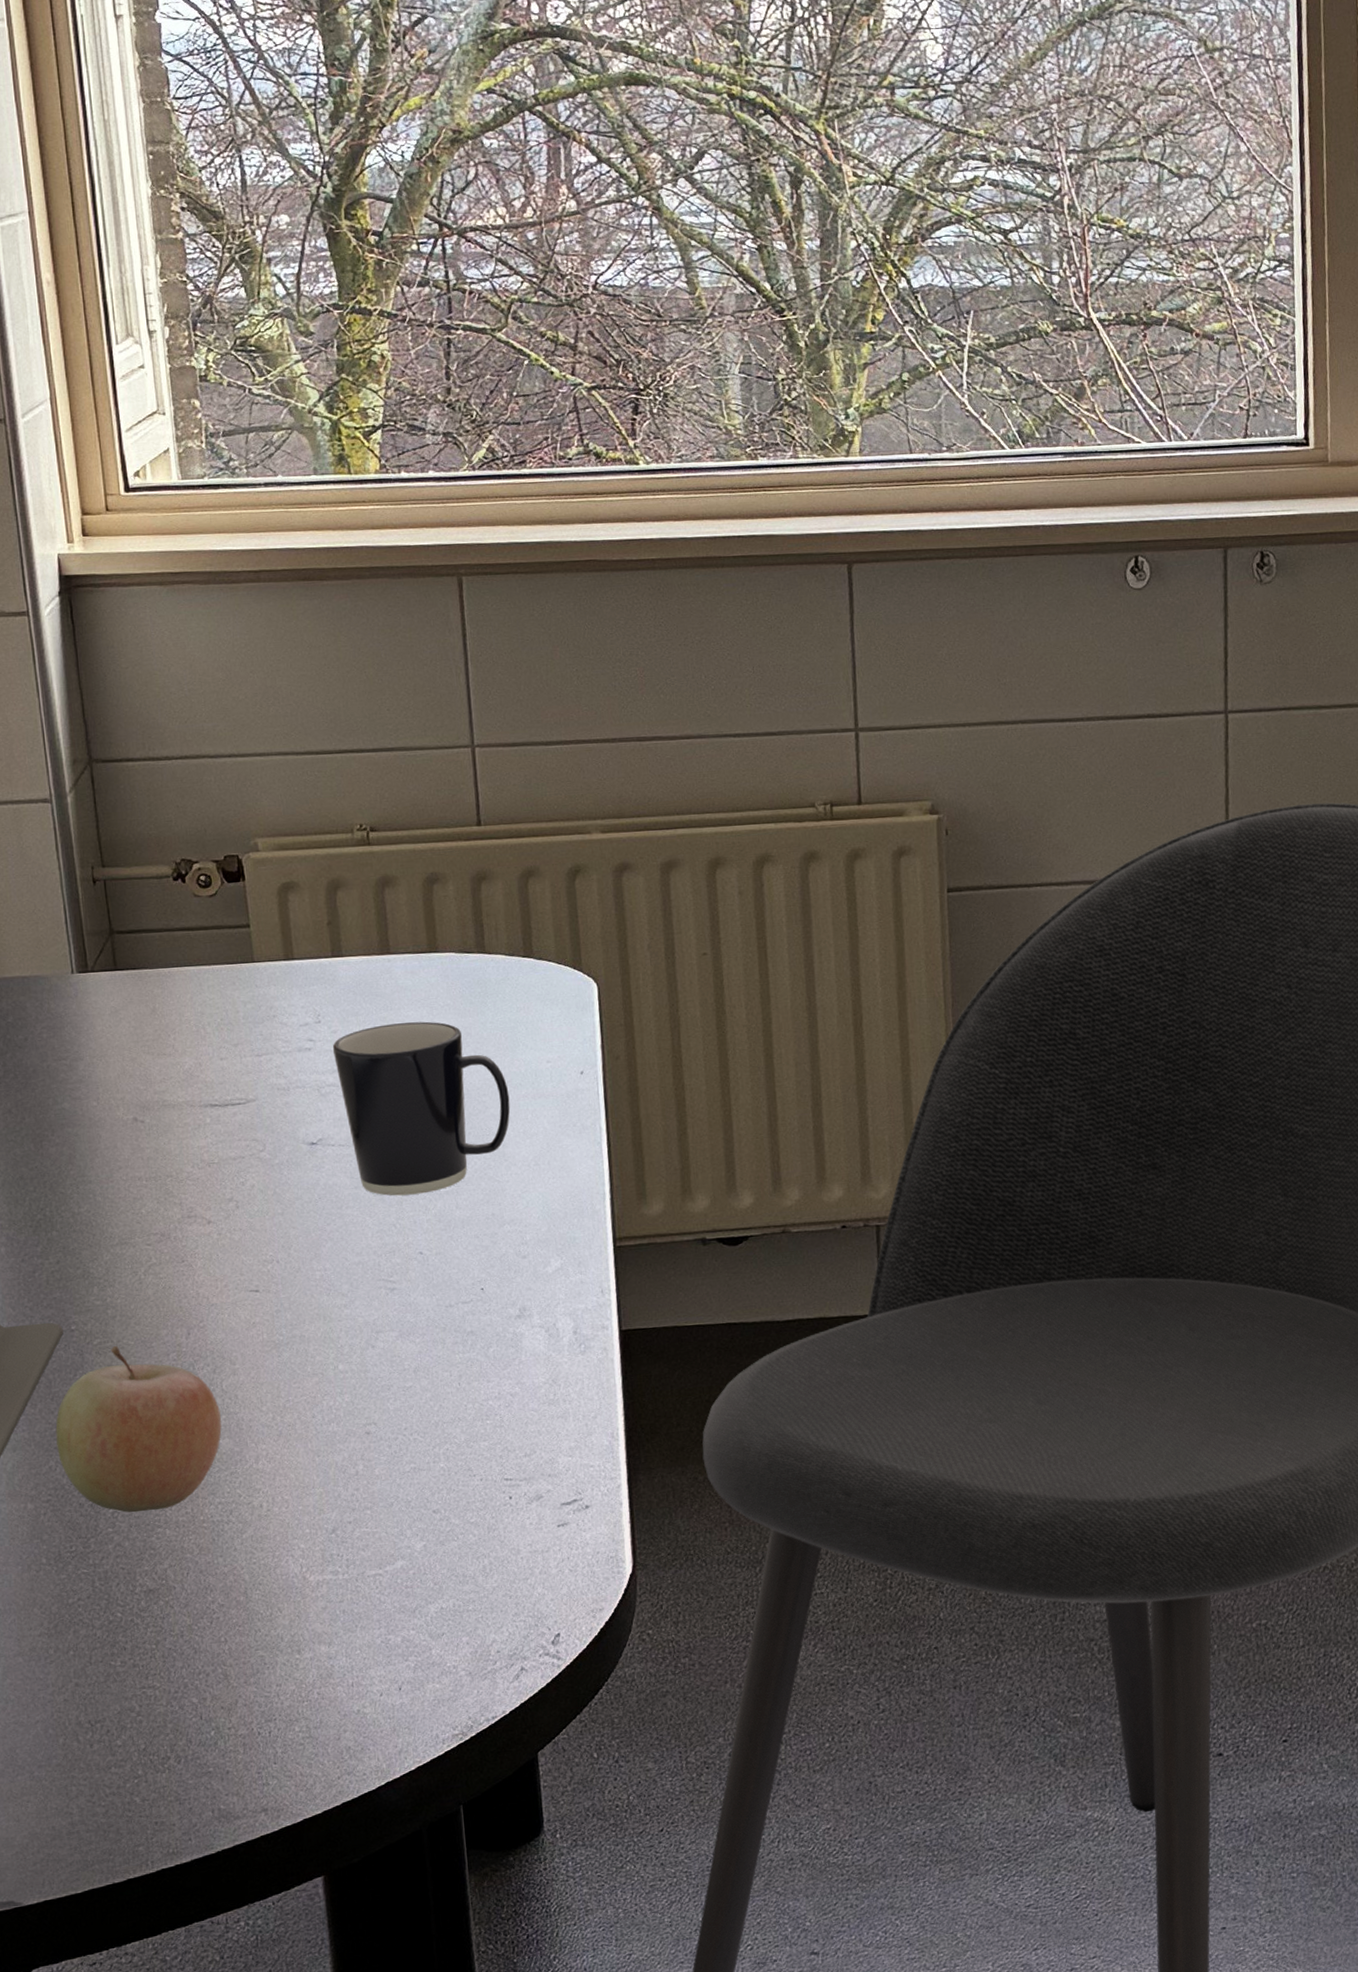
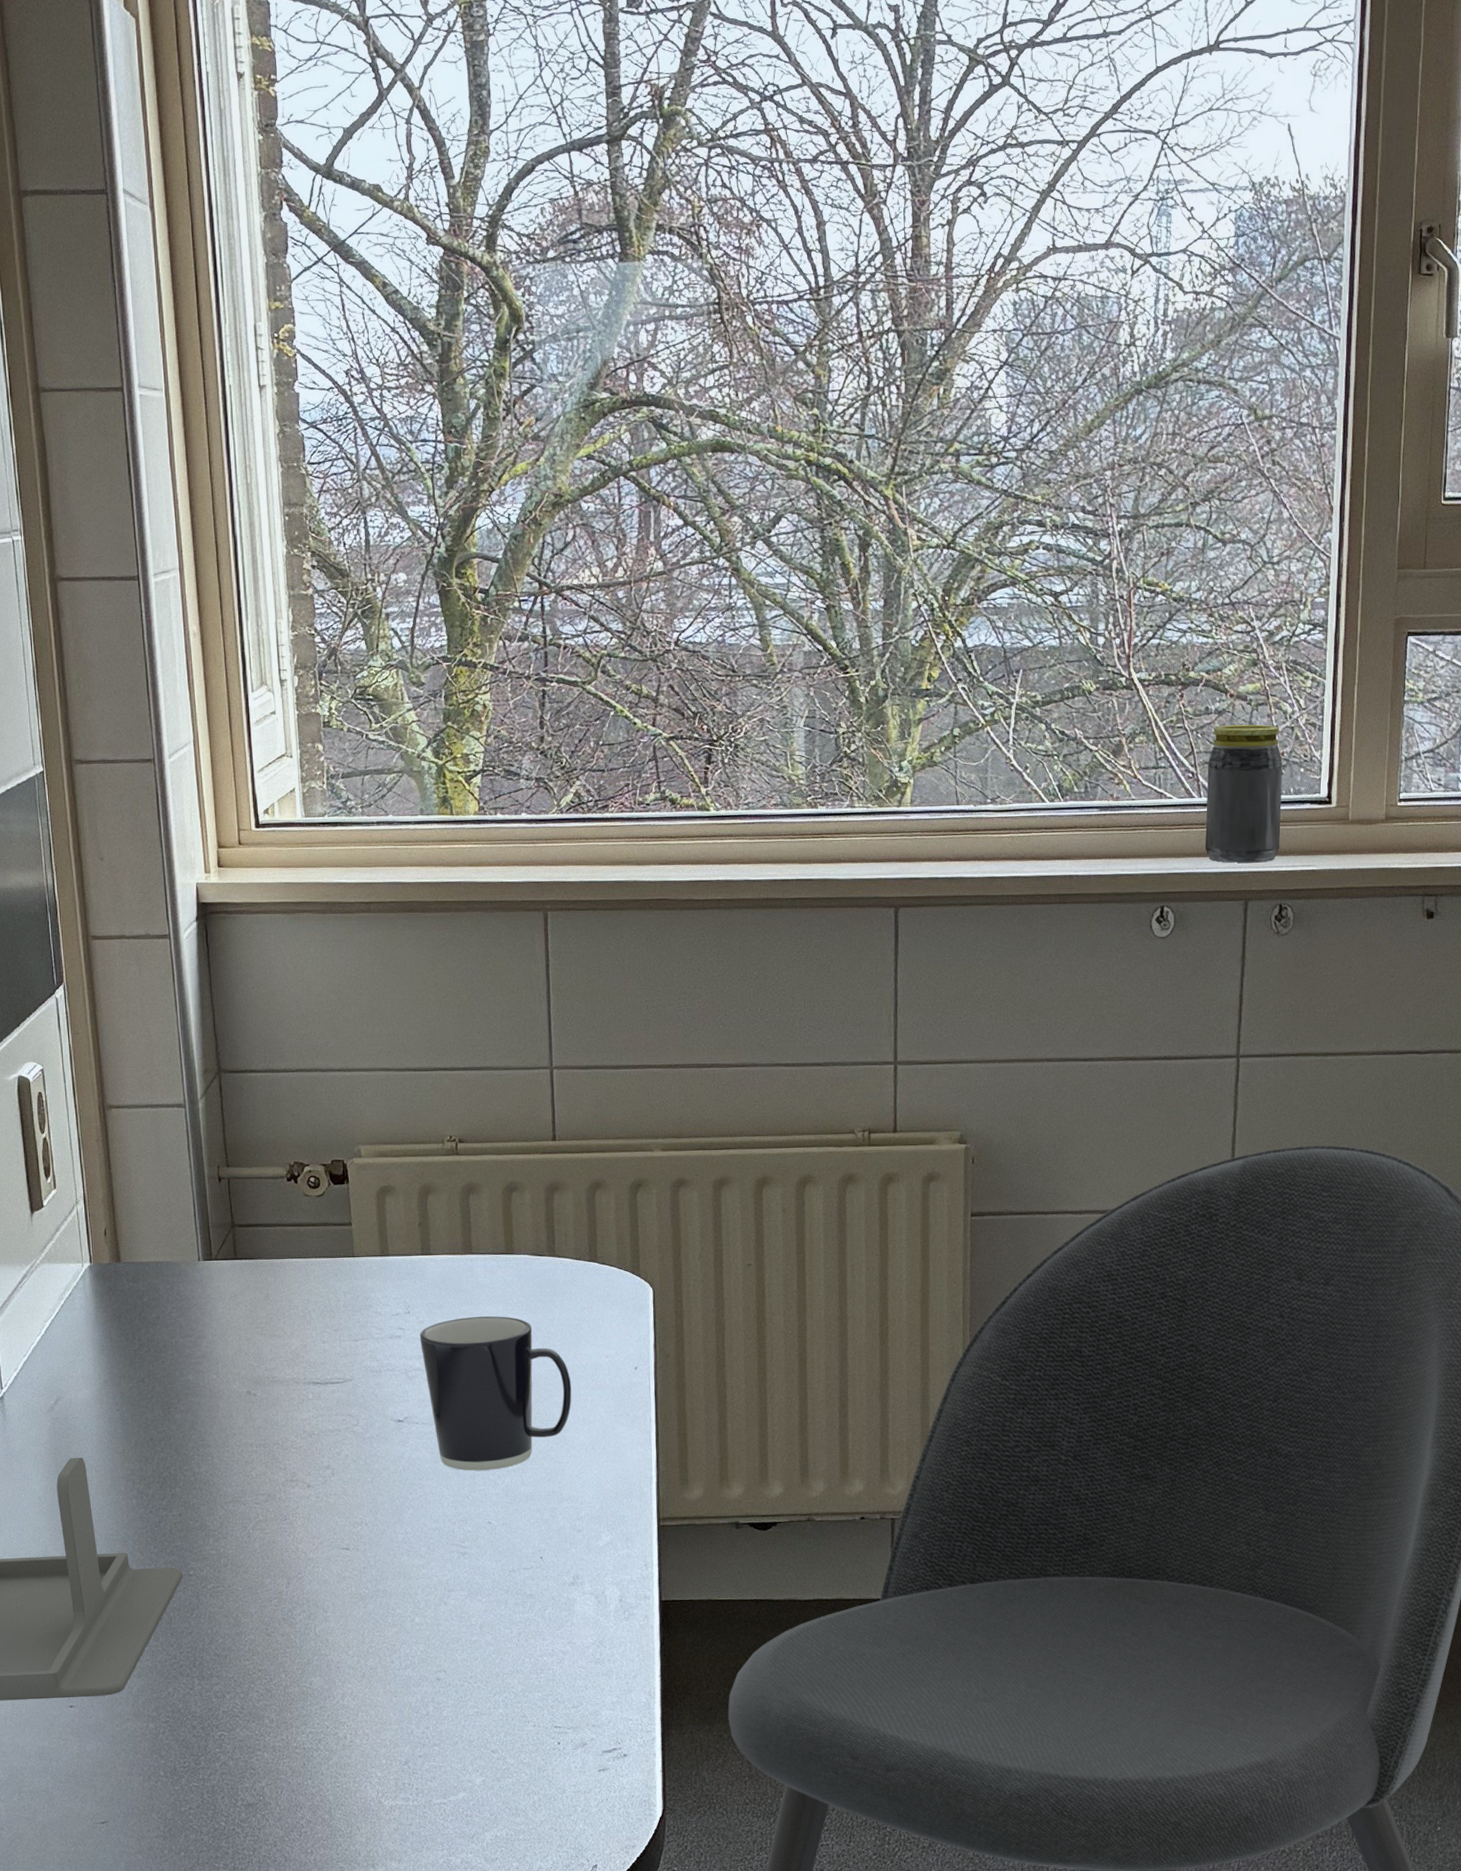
fruit: present [55,1345,222,1513] -> none [174,1590,314,1737]
jar: none [1176,364,1258,509] -> present [1205,724,1283,863]

